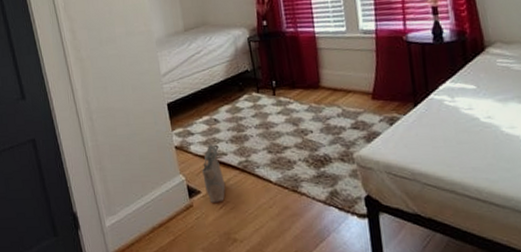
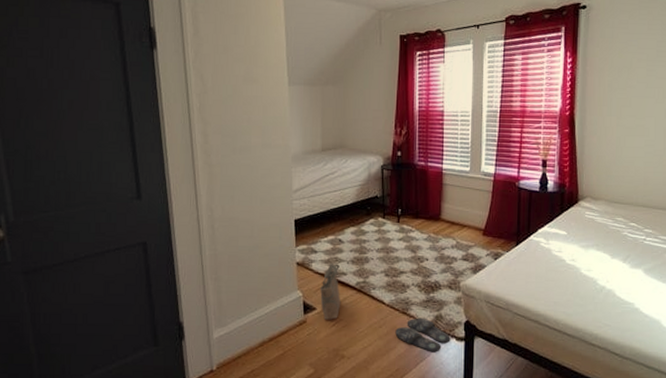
slippers: none [287,195,351,232] -> present [395,317,451,352]

